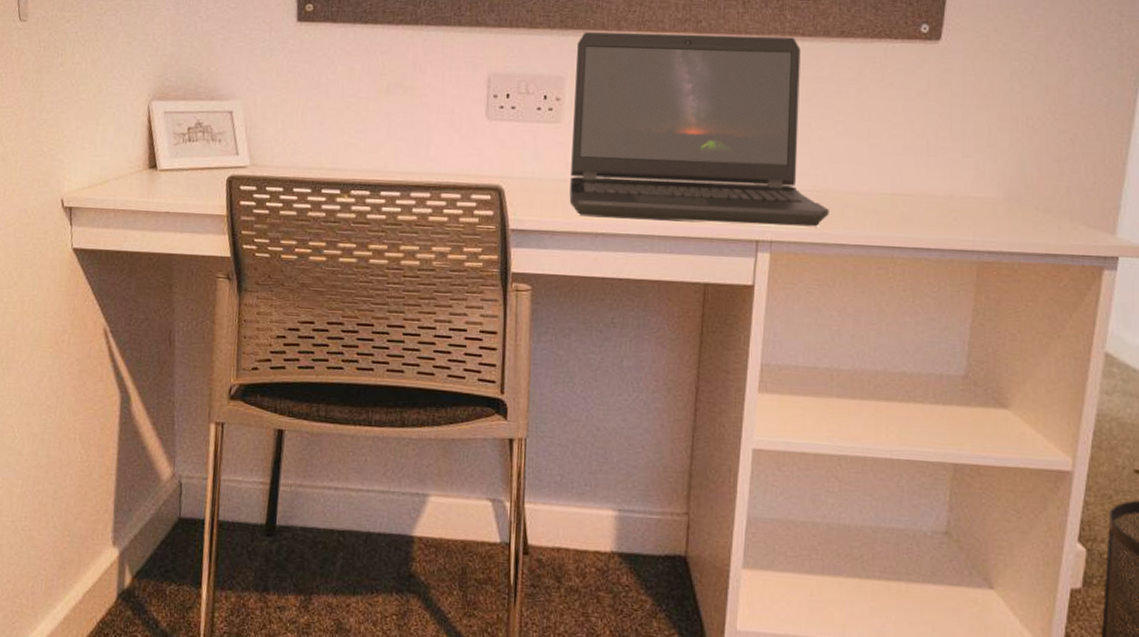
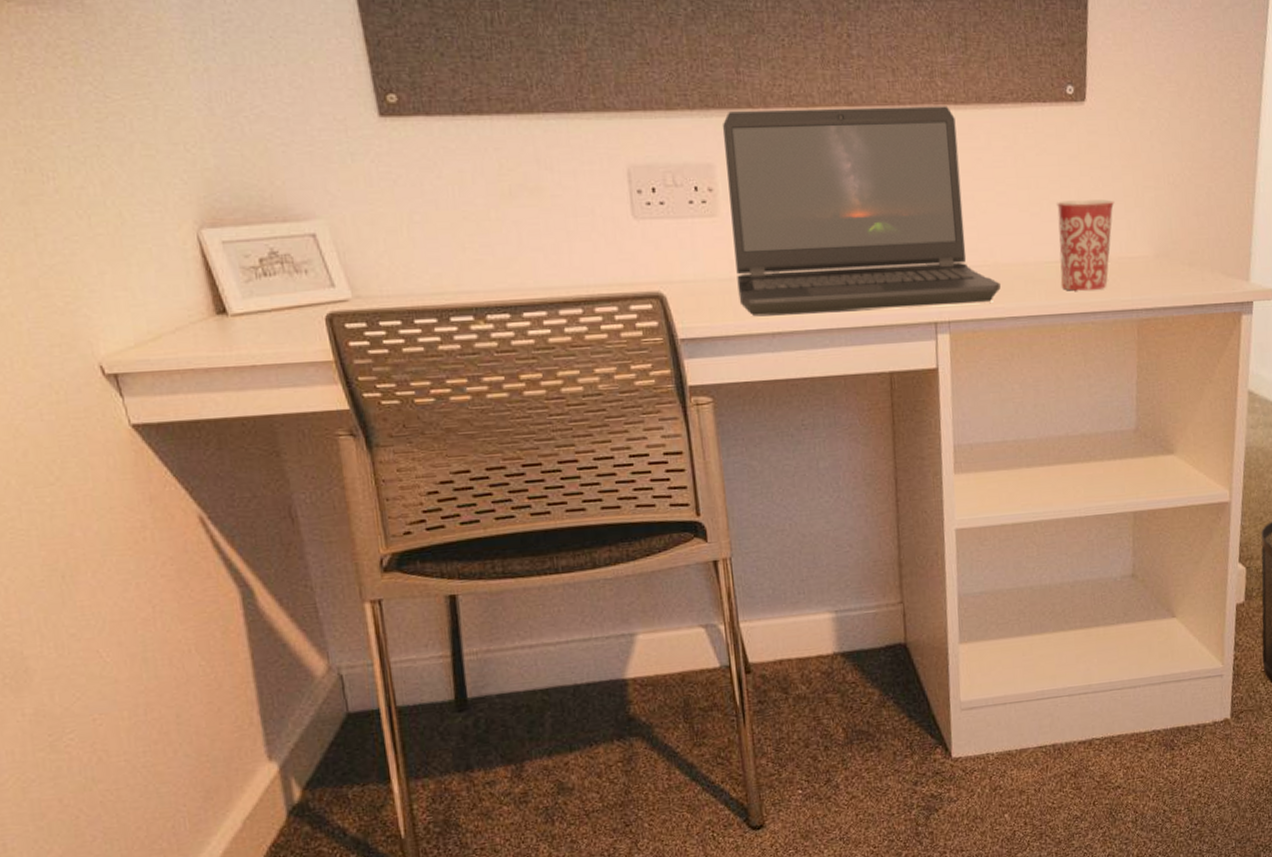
mug: none [894,134,963,227] -> present [1057,199,1115,291]

